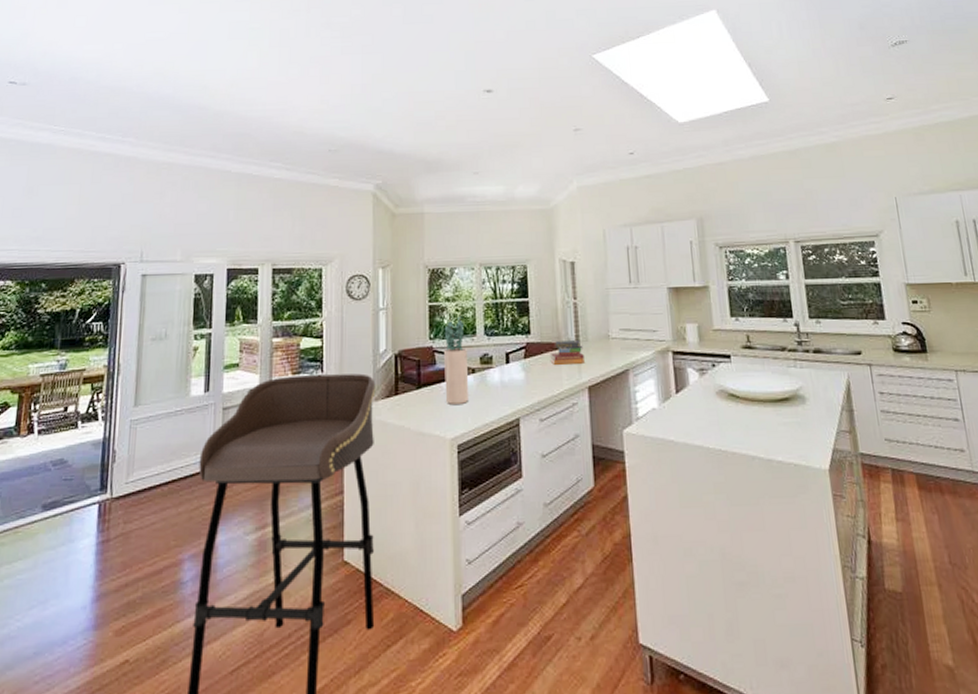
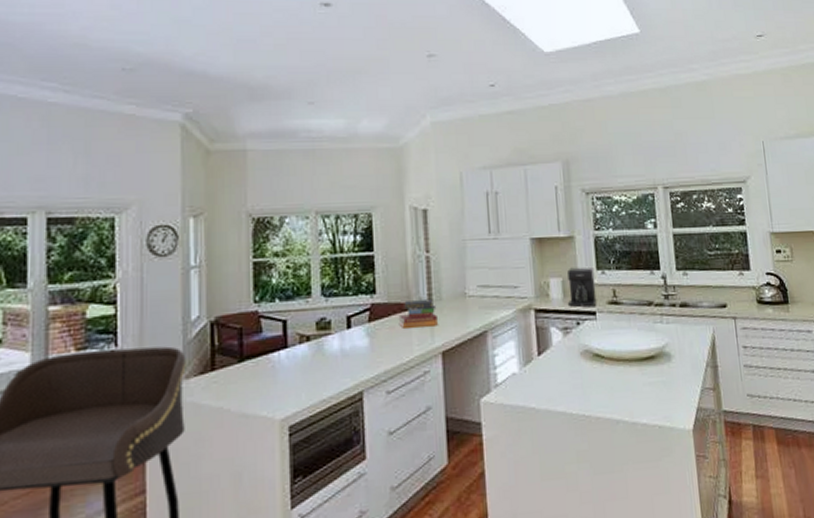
vase: present [444,313,470,406] -> none [272,271,303,380]
coffee maker: none [703,313,731,351] -> present [567,266,597,308]

